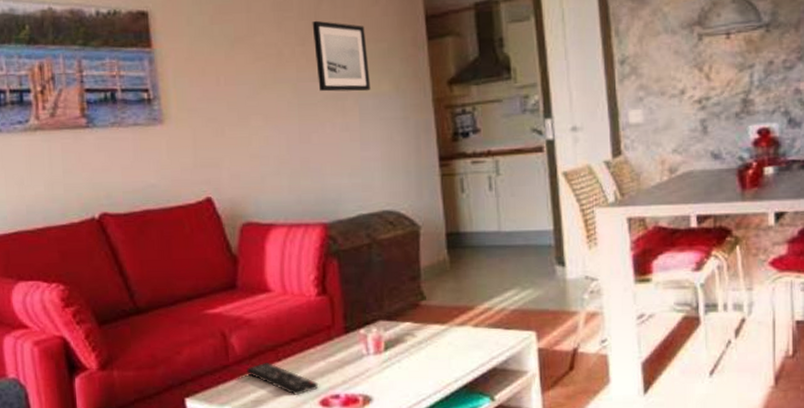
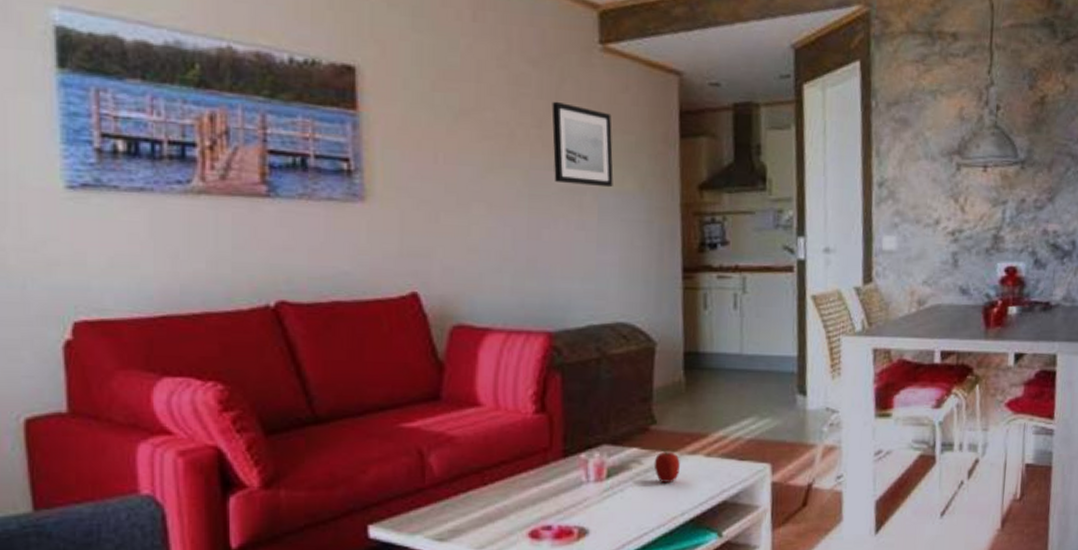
remote control: present [247,363,319,396] -> none [446,487,529,526]
fruit: none [426,322,450,354] -> present [653,448,680,484]

